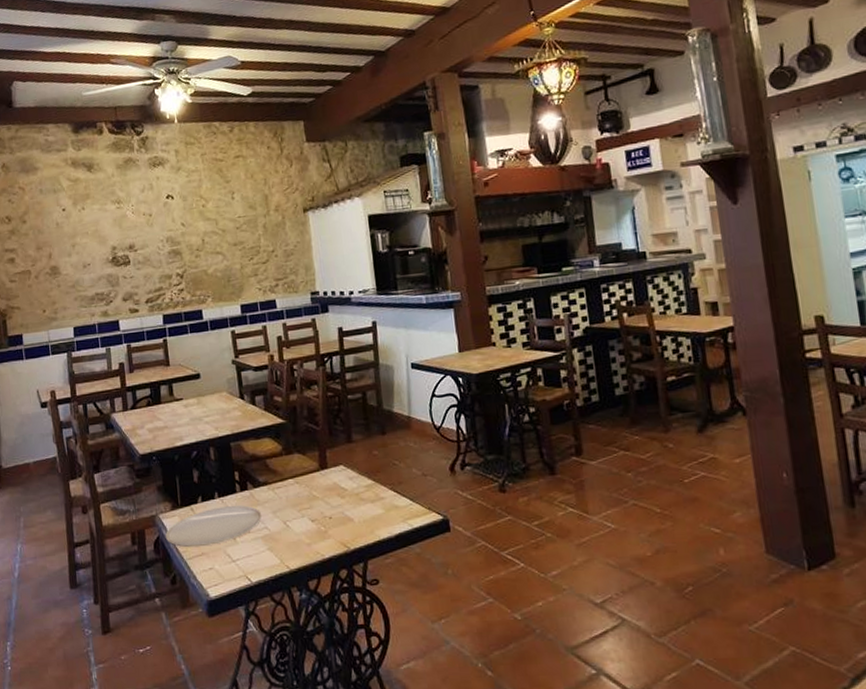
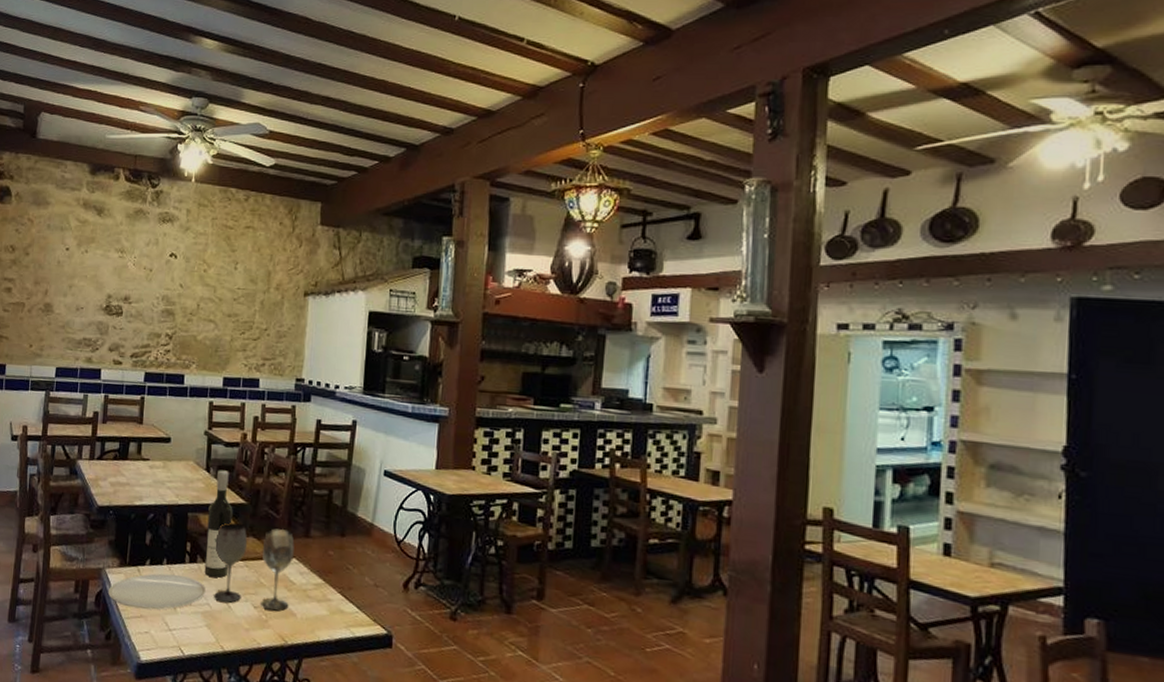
bottle: none [249,394,281,501] -> present [204,470,233,578]
wineglass: none [262,439,345,522] -> present [214,522,295,611]

